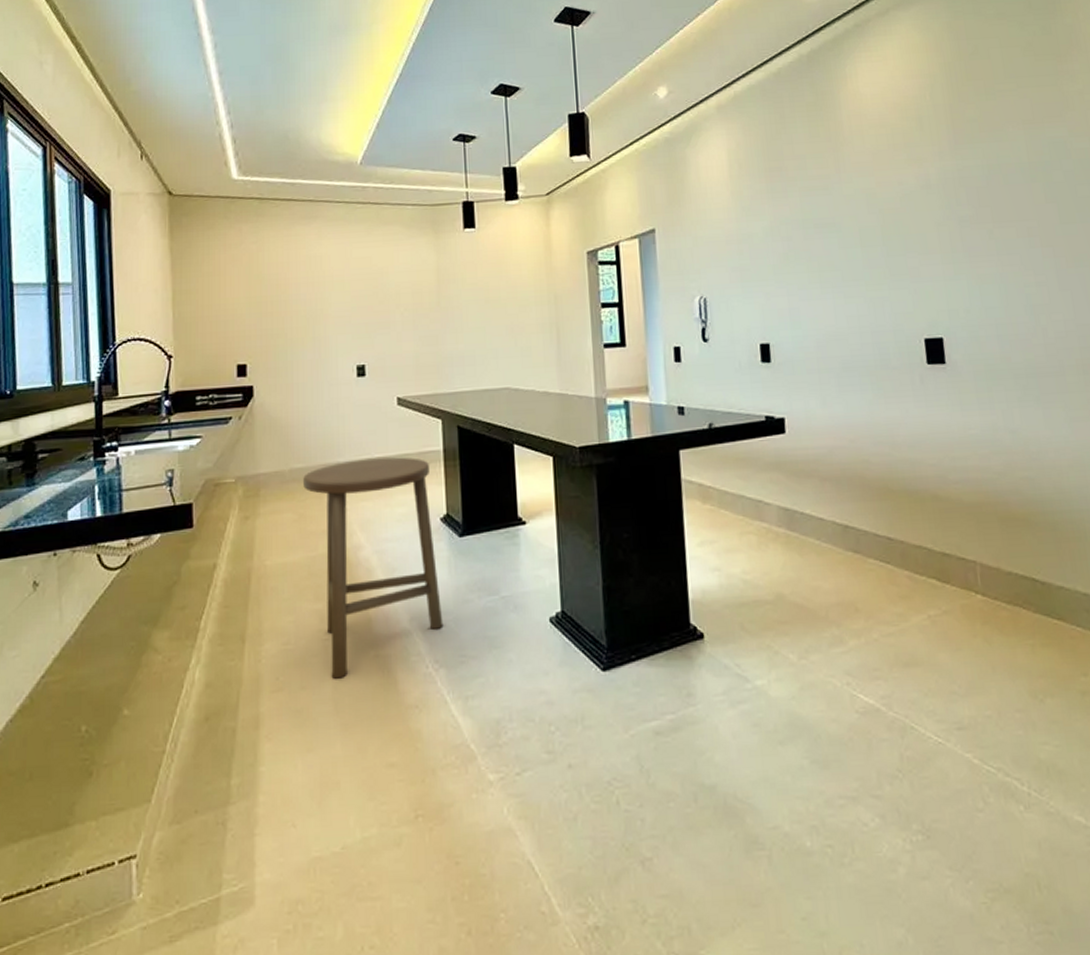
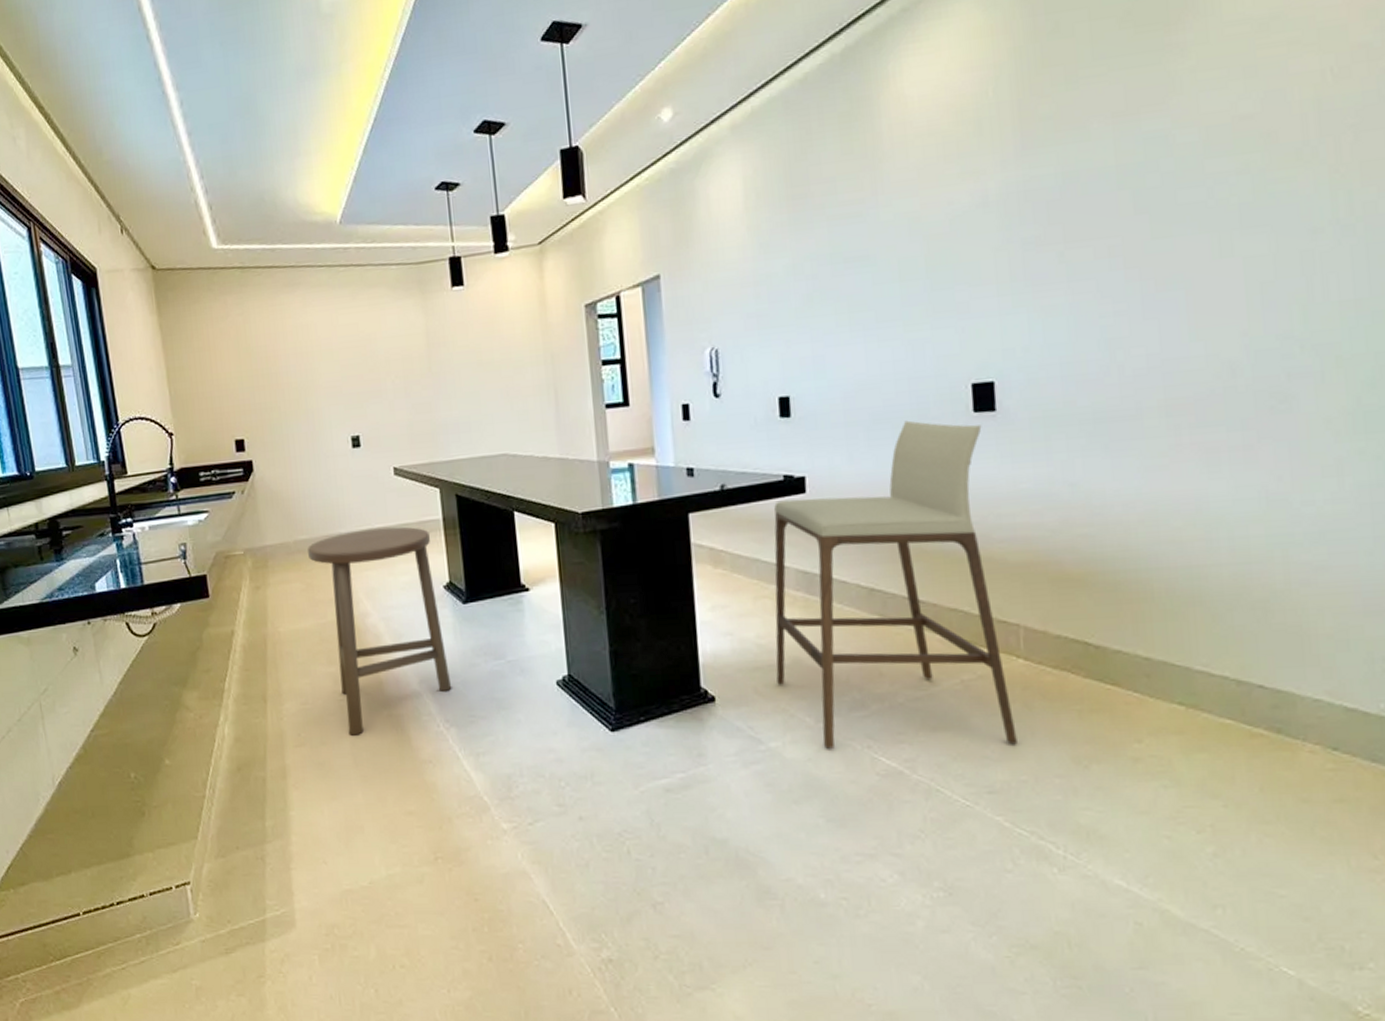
bar stool: none [757,369,981,688] -> present [774,420,1017,750]

